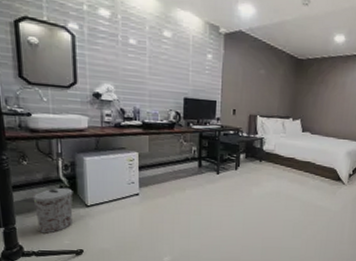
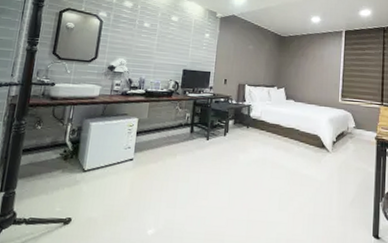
trash can: present [32,187,73,234] -> none [34,151,75,199]

